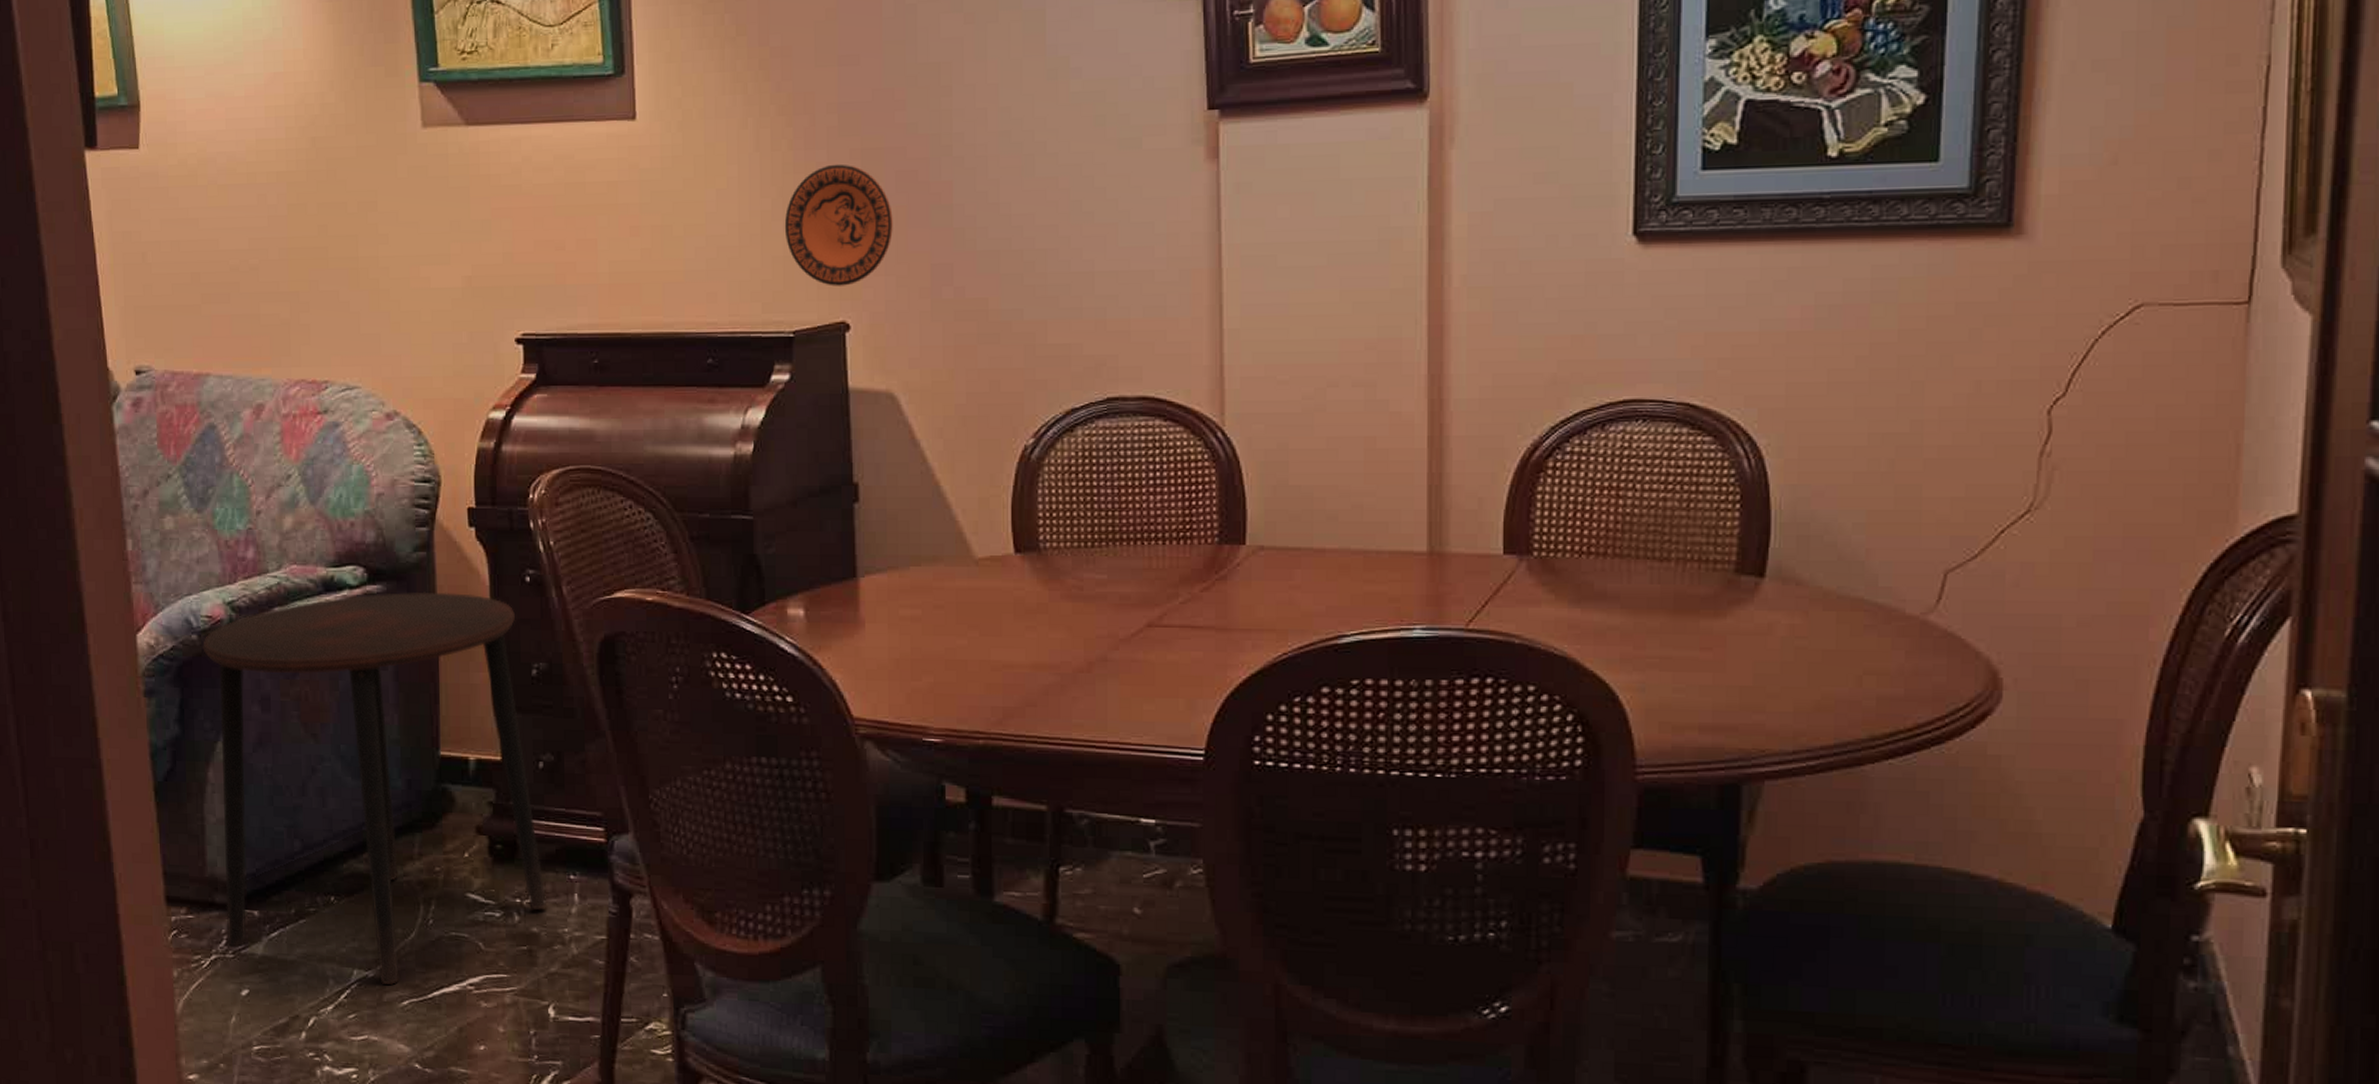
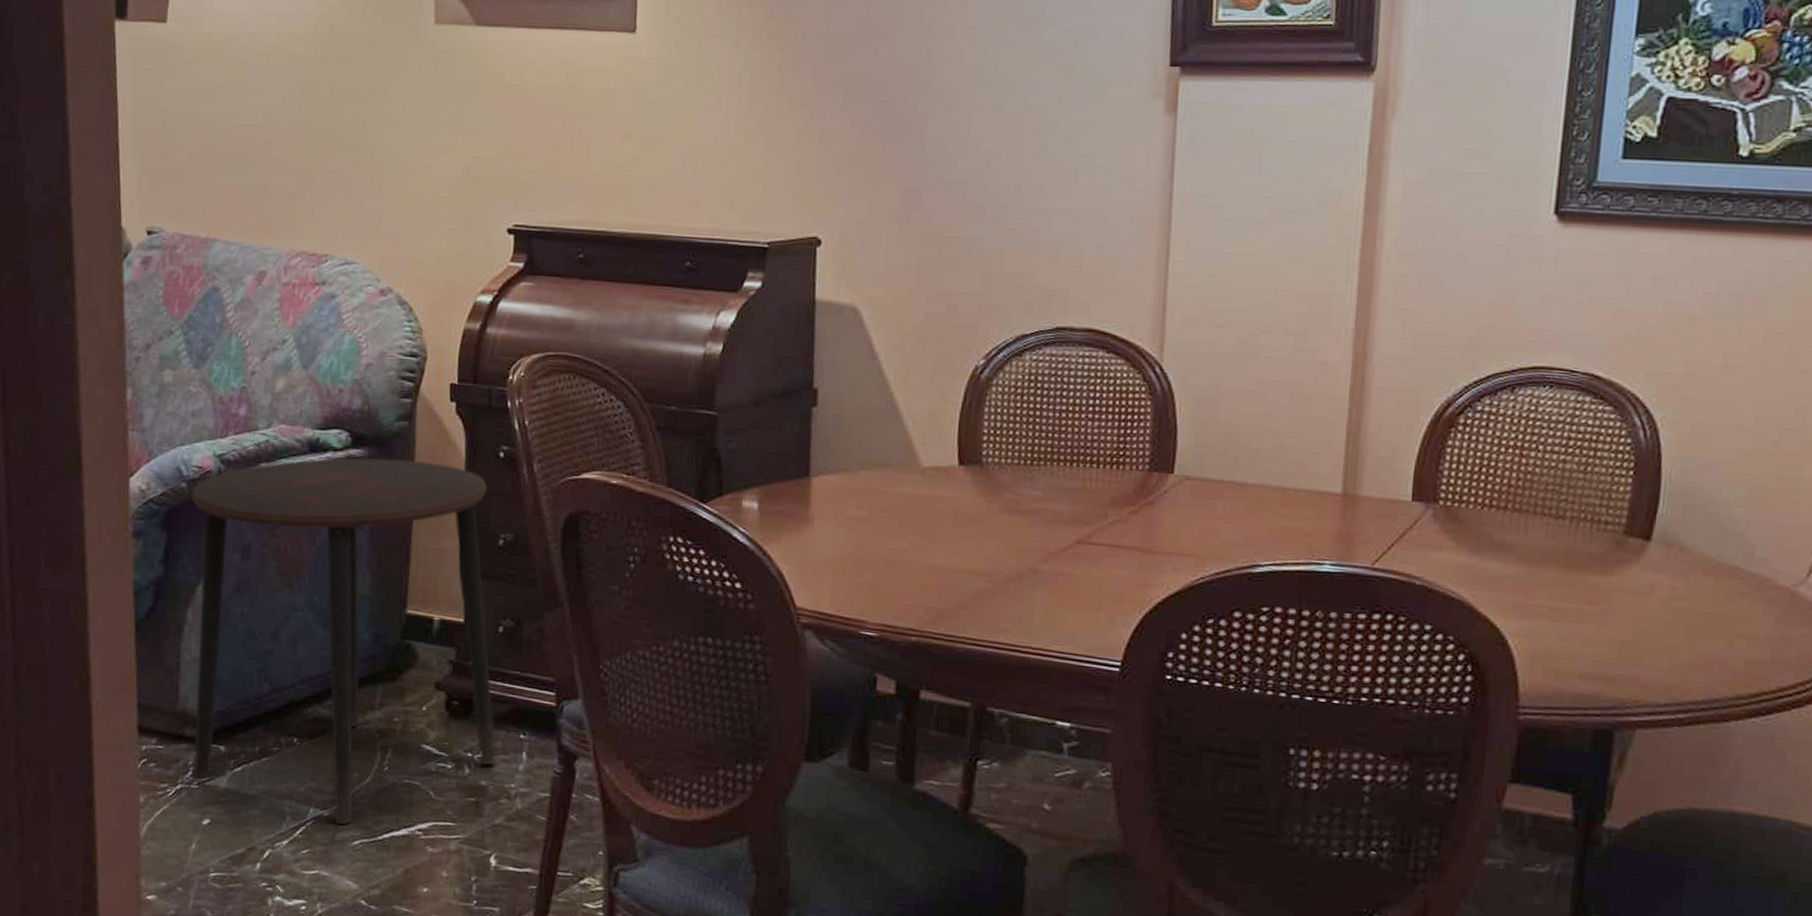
decorative plate: present [784,164,893,286] -> none [767,89,869,204]

